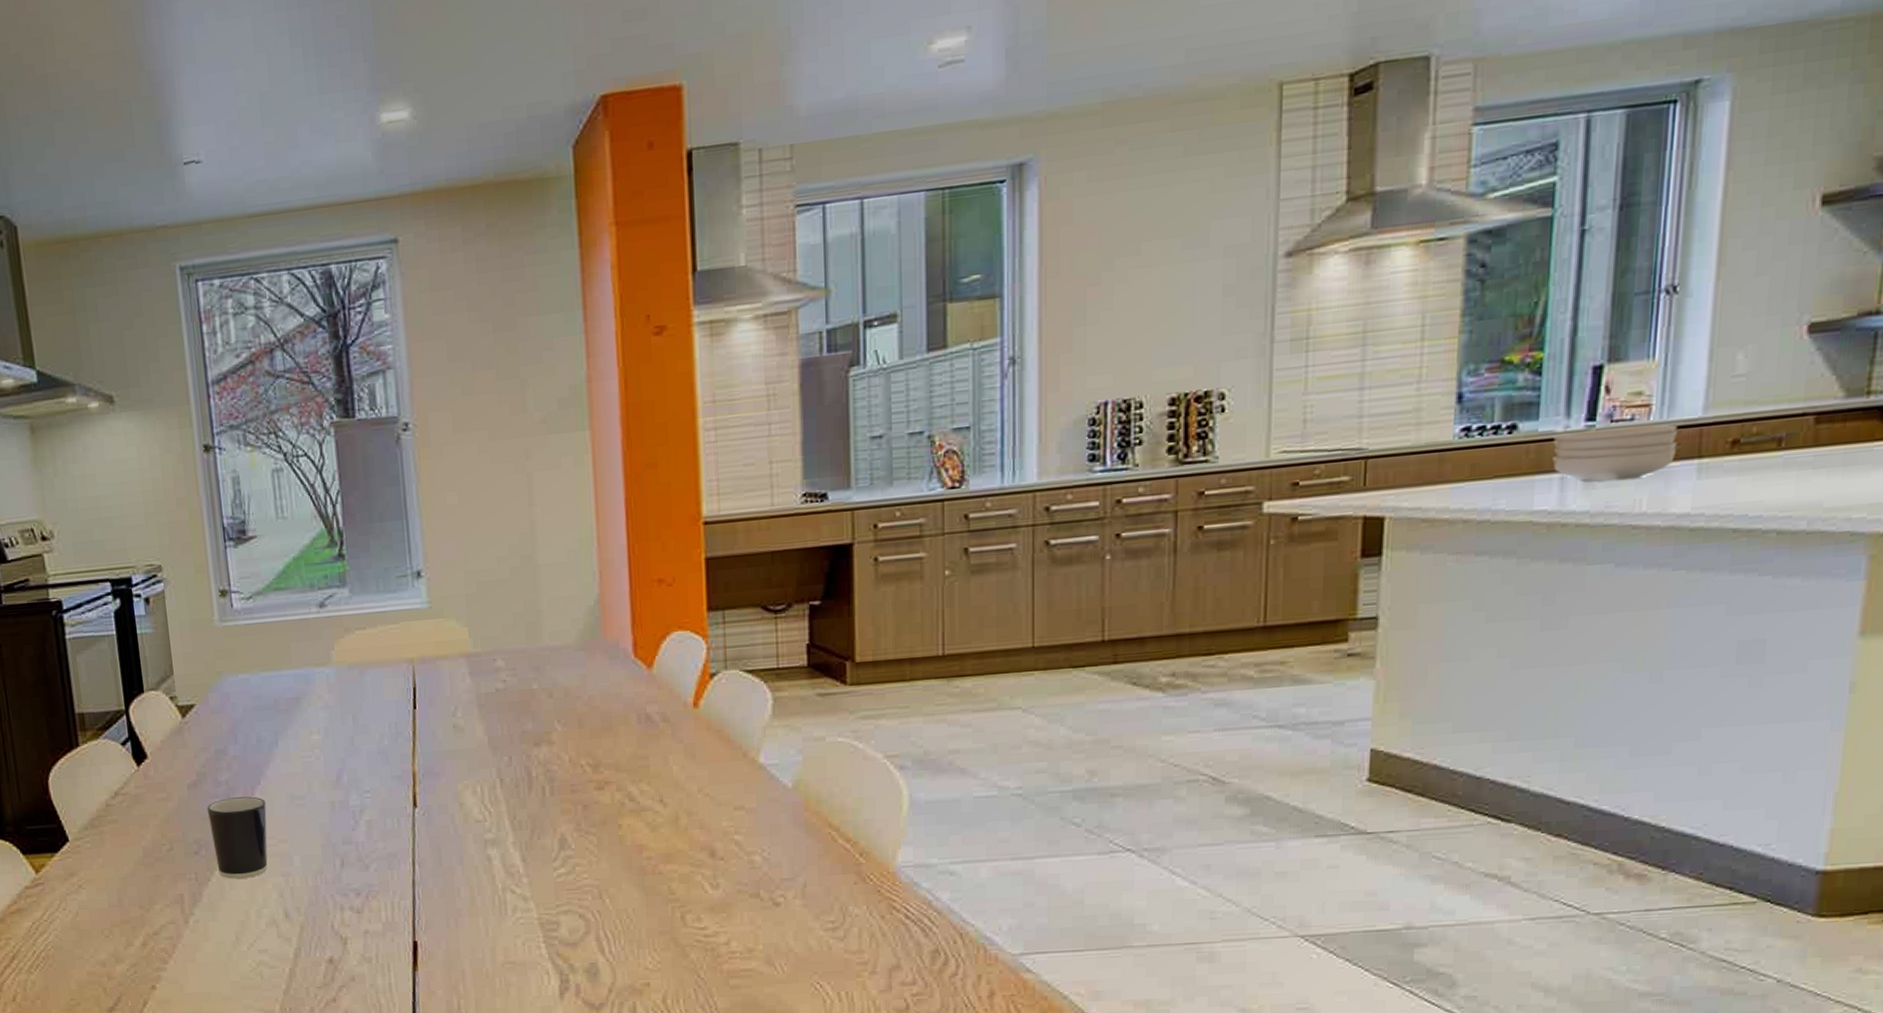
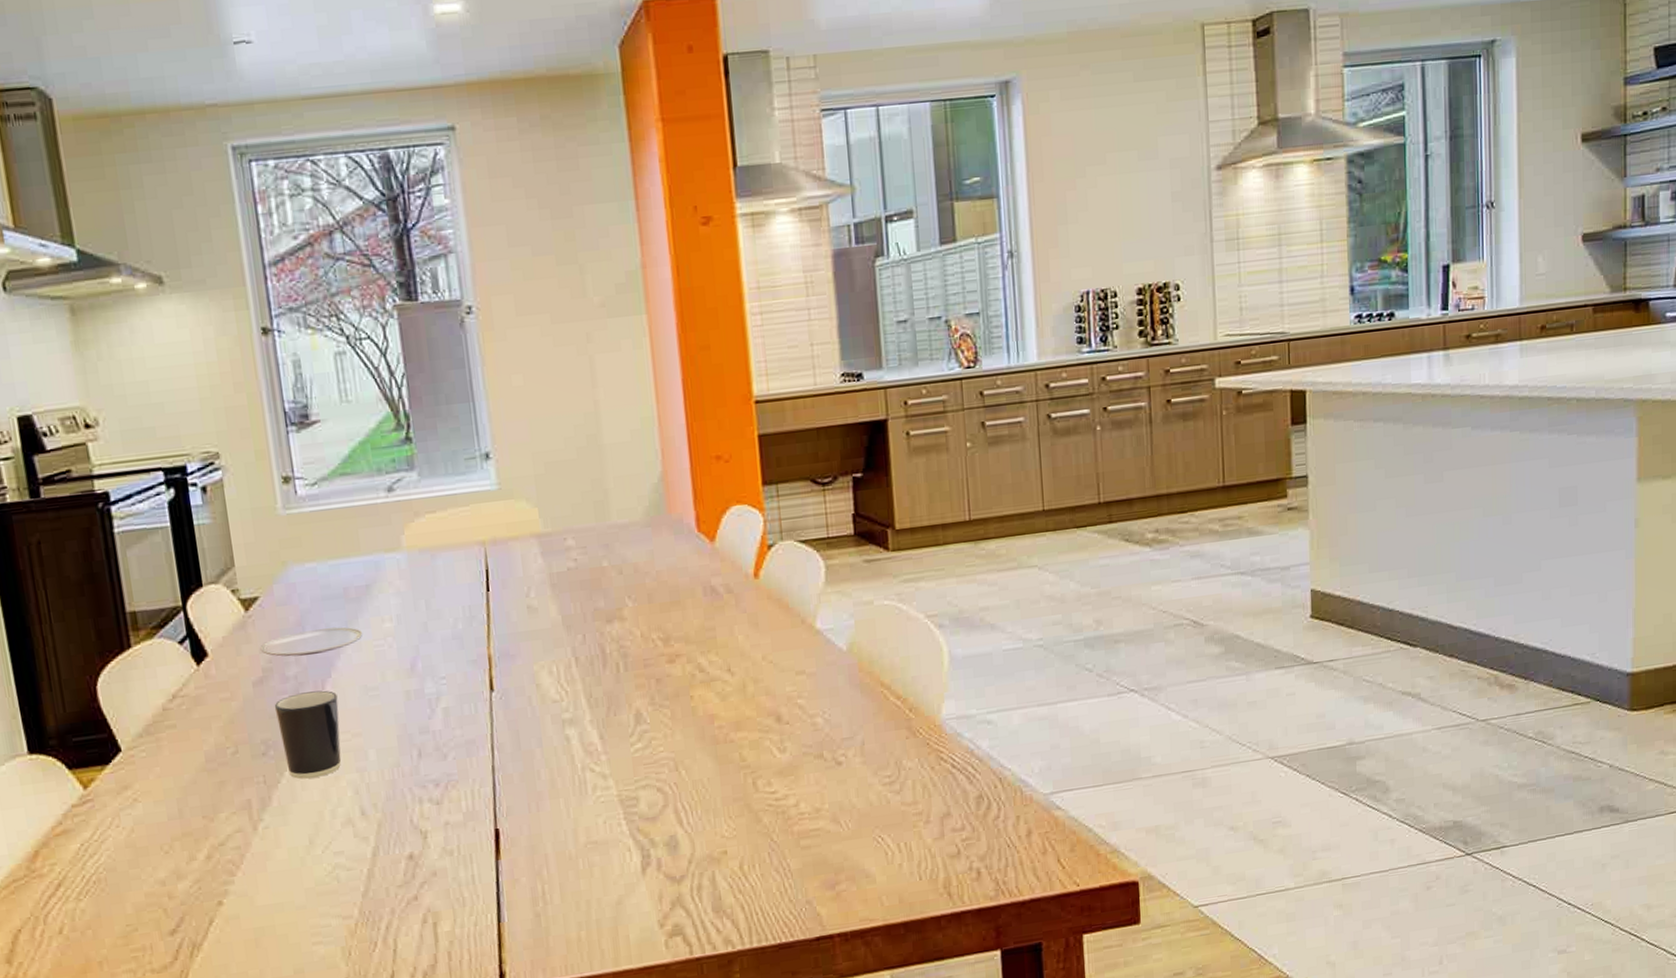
plate: none [196,737,292,763] -> present [261,627,363,657]
bowl: present [1552,425,1679,482] -> none [1419,313,1505,360]

